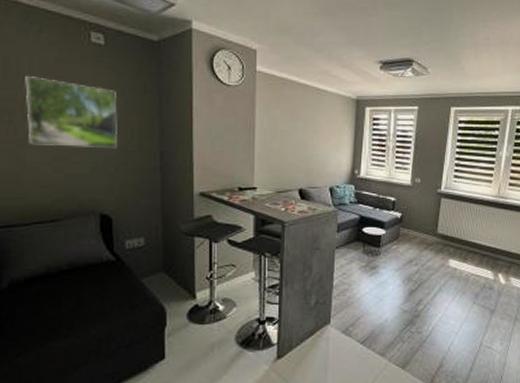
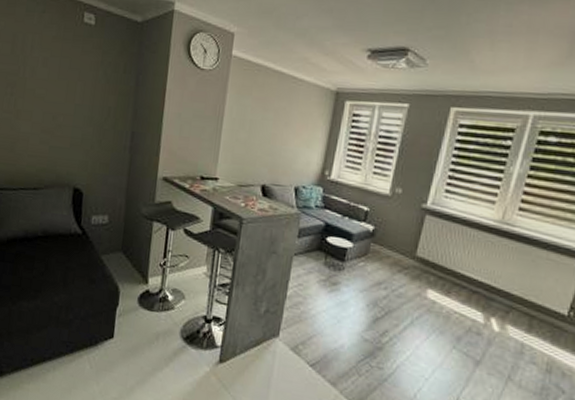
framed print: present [25,76,118,149] -> none [24,53,100,126]

